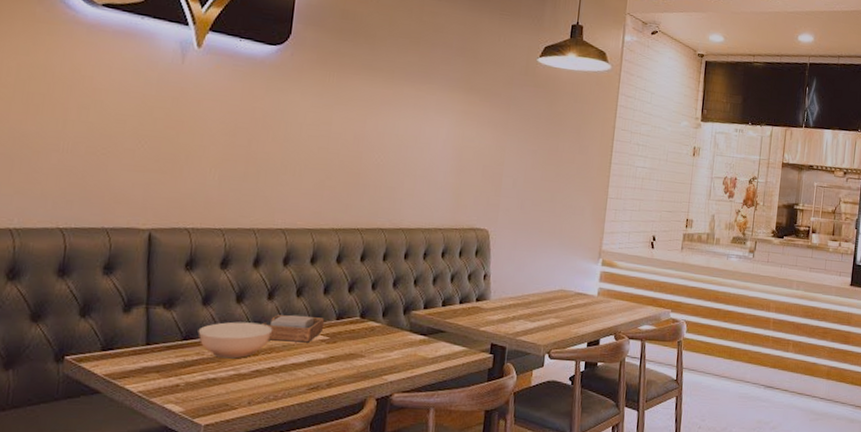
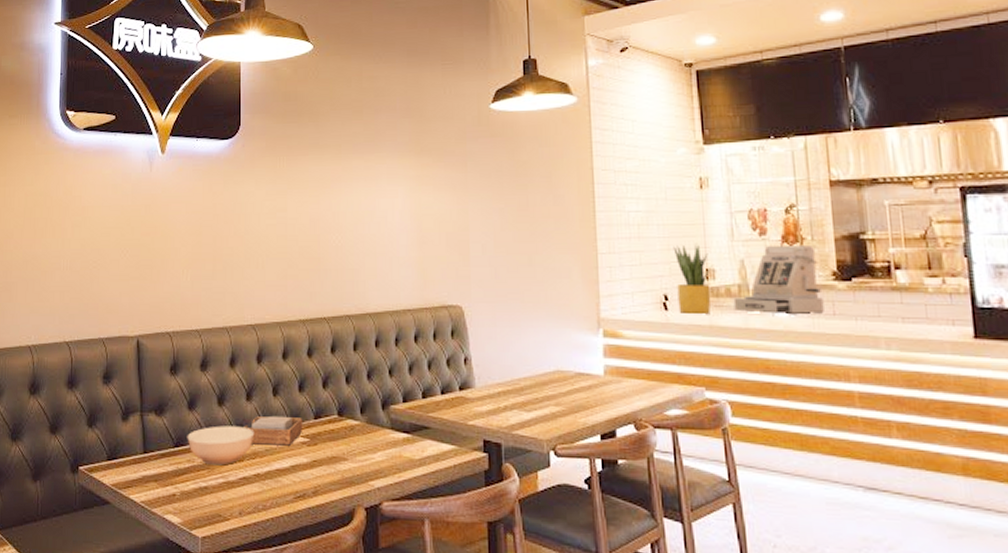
planter: none [662,198,693,255] -> present [673,244,714,315]
cash register: none [701,206,763,261] -> present [733,246,824,315]

